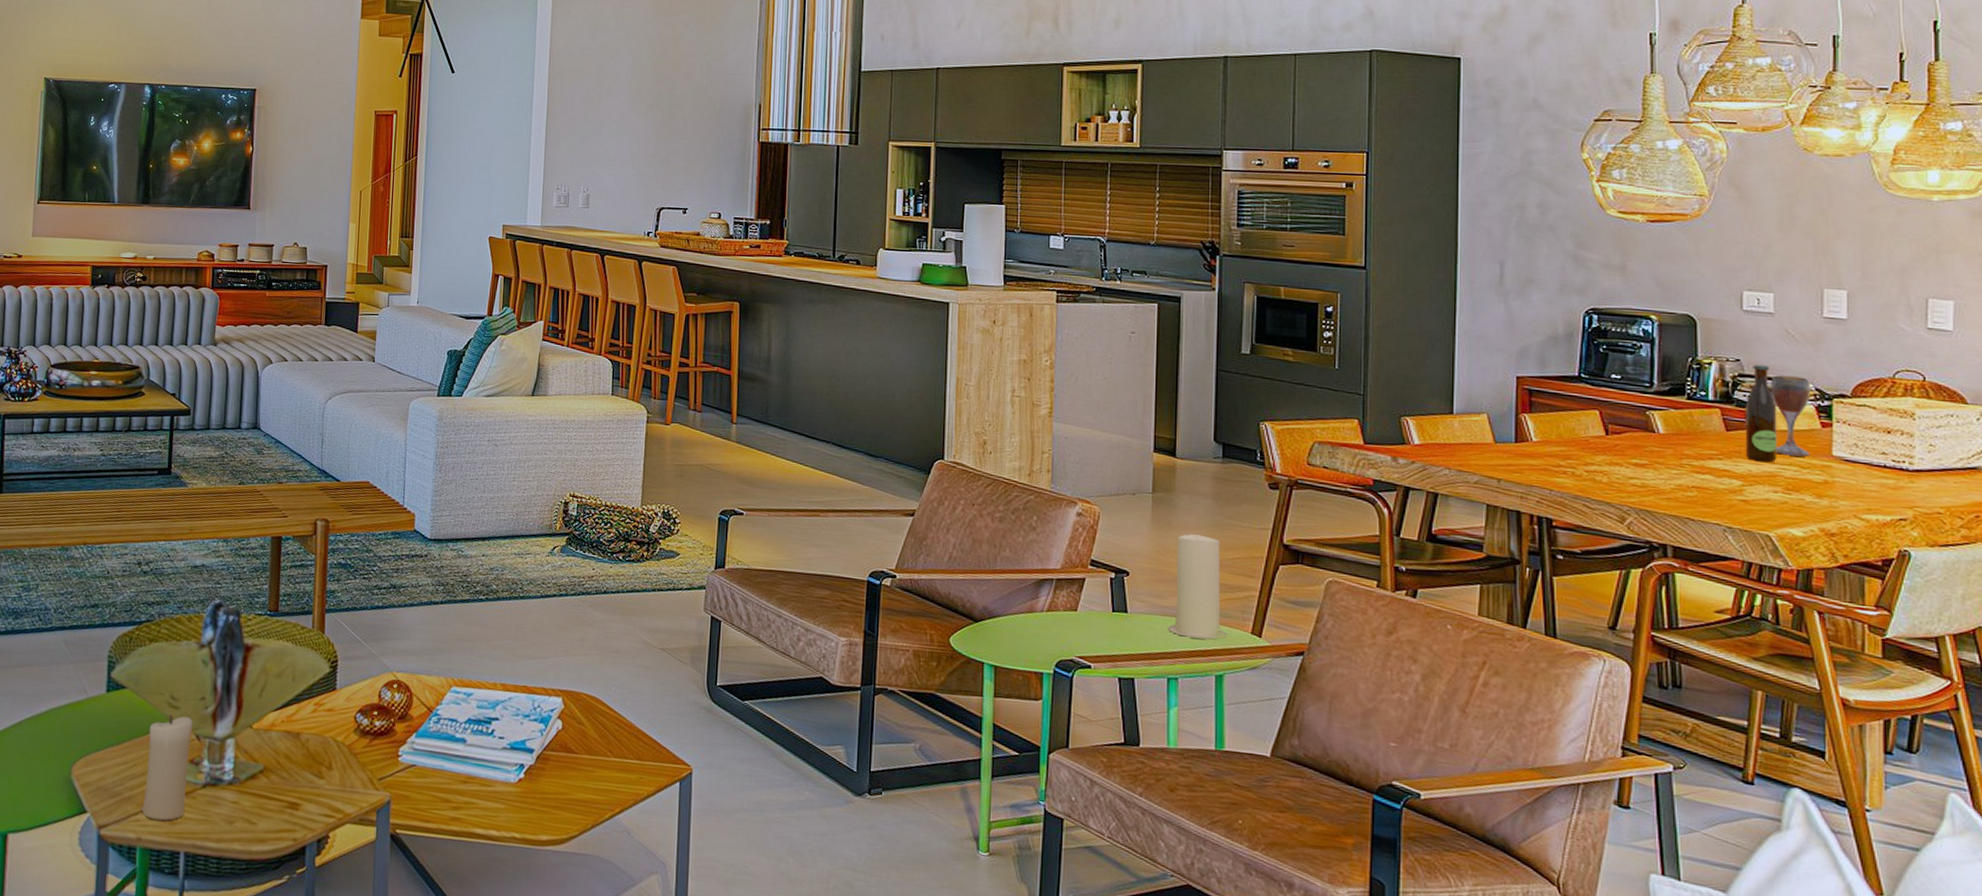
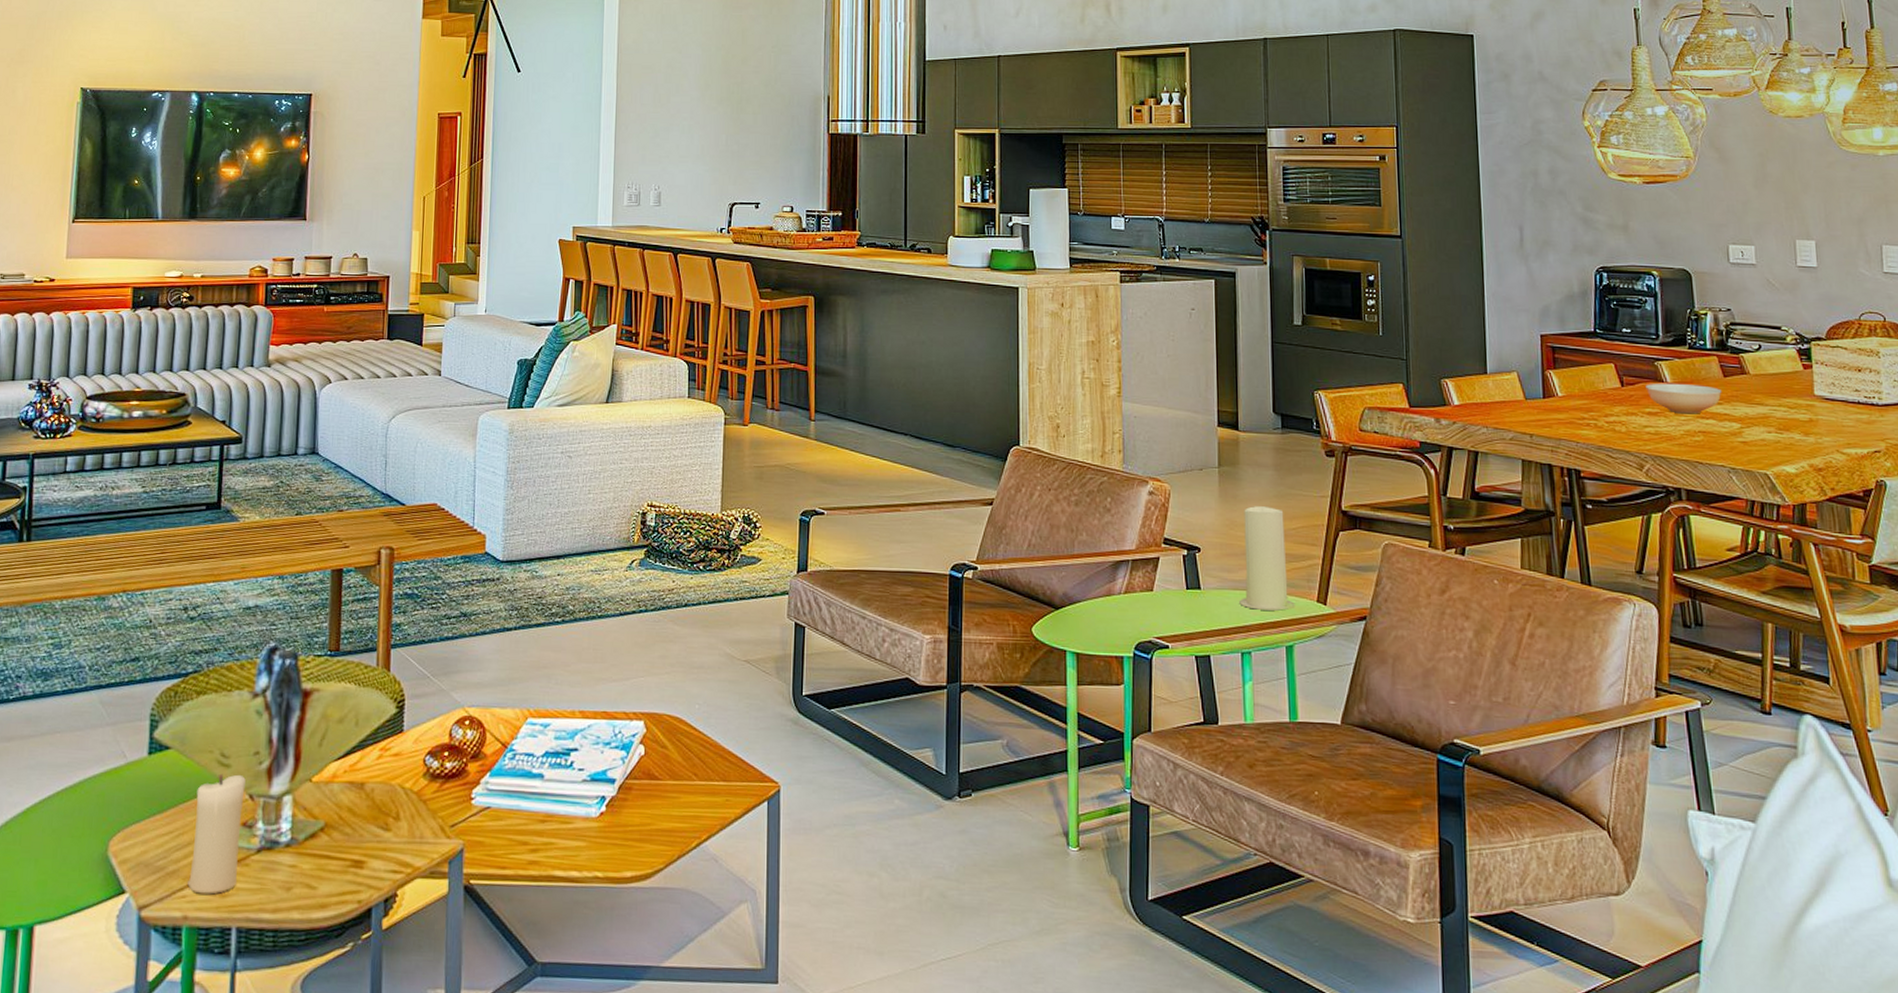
bowl: none [1634,433,1723,469] -> present [1645,383,1722,414]
bottle: present [1745,365,1778,463] -> none [1738,313,1769,405]
cup: present [1770,375,1810,457] -> none [1757,322,1796,397]

